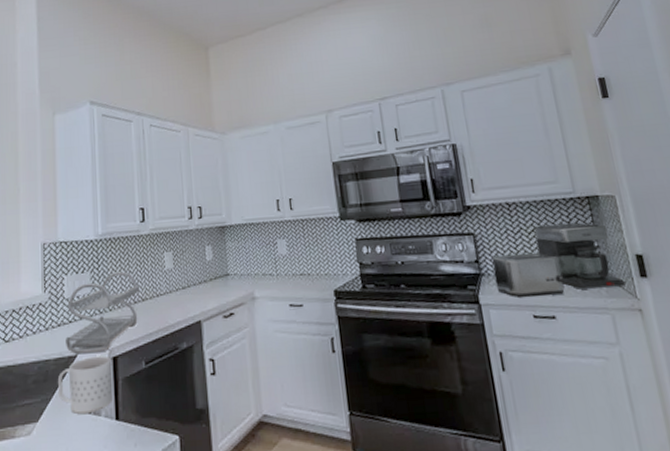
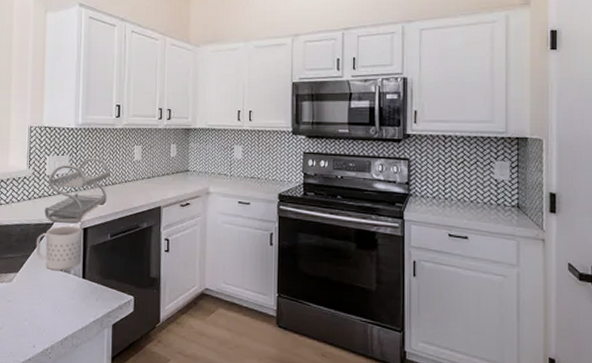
toaster: present [491,252,565,299] -> none [421,180,482,220]
coffee maker: present [534,222,627,289] -> none [463,158,536,218]

